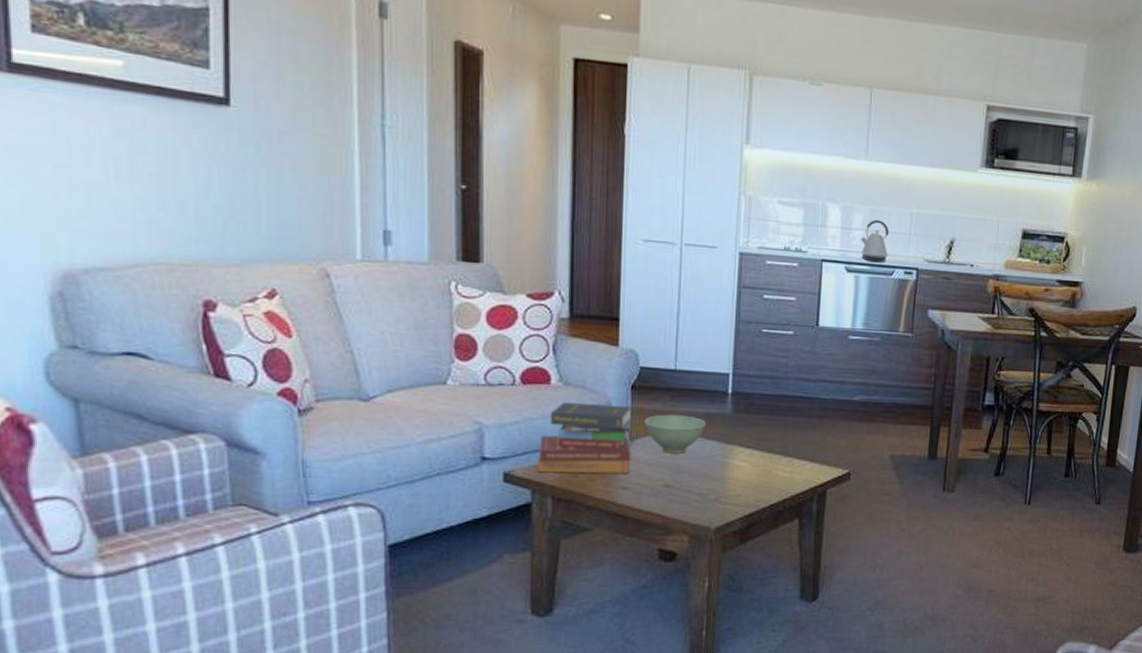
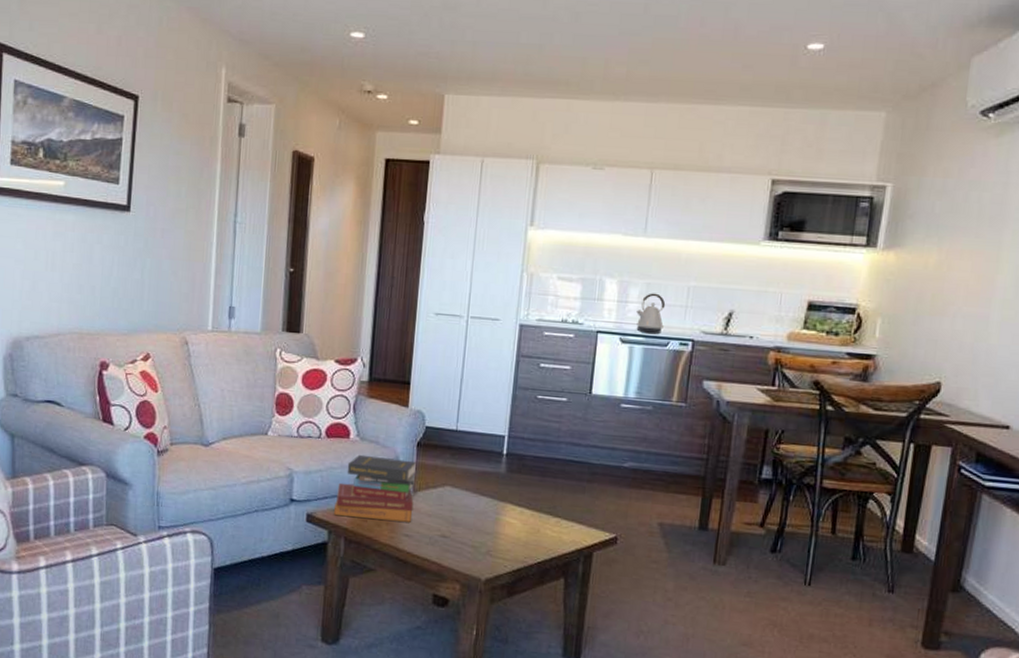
bowl: present [644,414,706,454] -> none [427,470,481,508]

